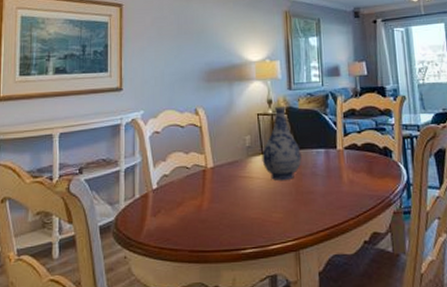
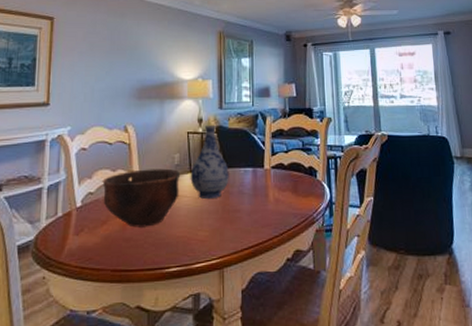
bowl: none [176,150,253,209] -> present [102,168,181,228]

